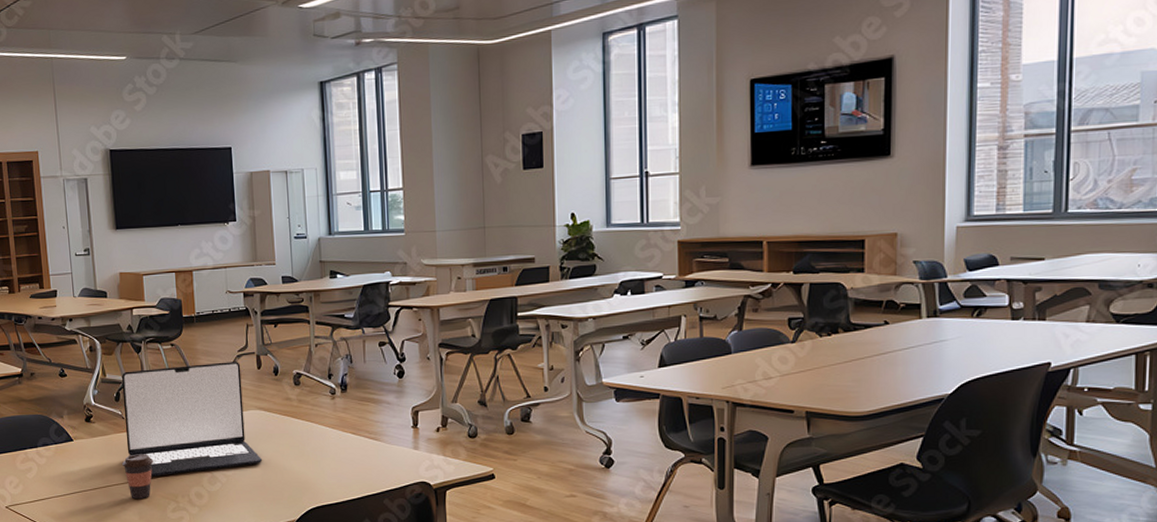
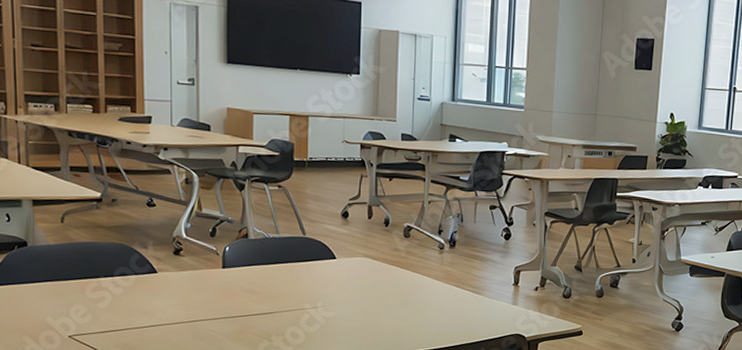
laptop: present [121,362,263,477] -> none [219,207,365,315]
coffee cup: present [122,454,154,500] -> none [212,291,248,336]

